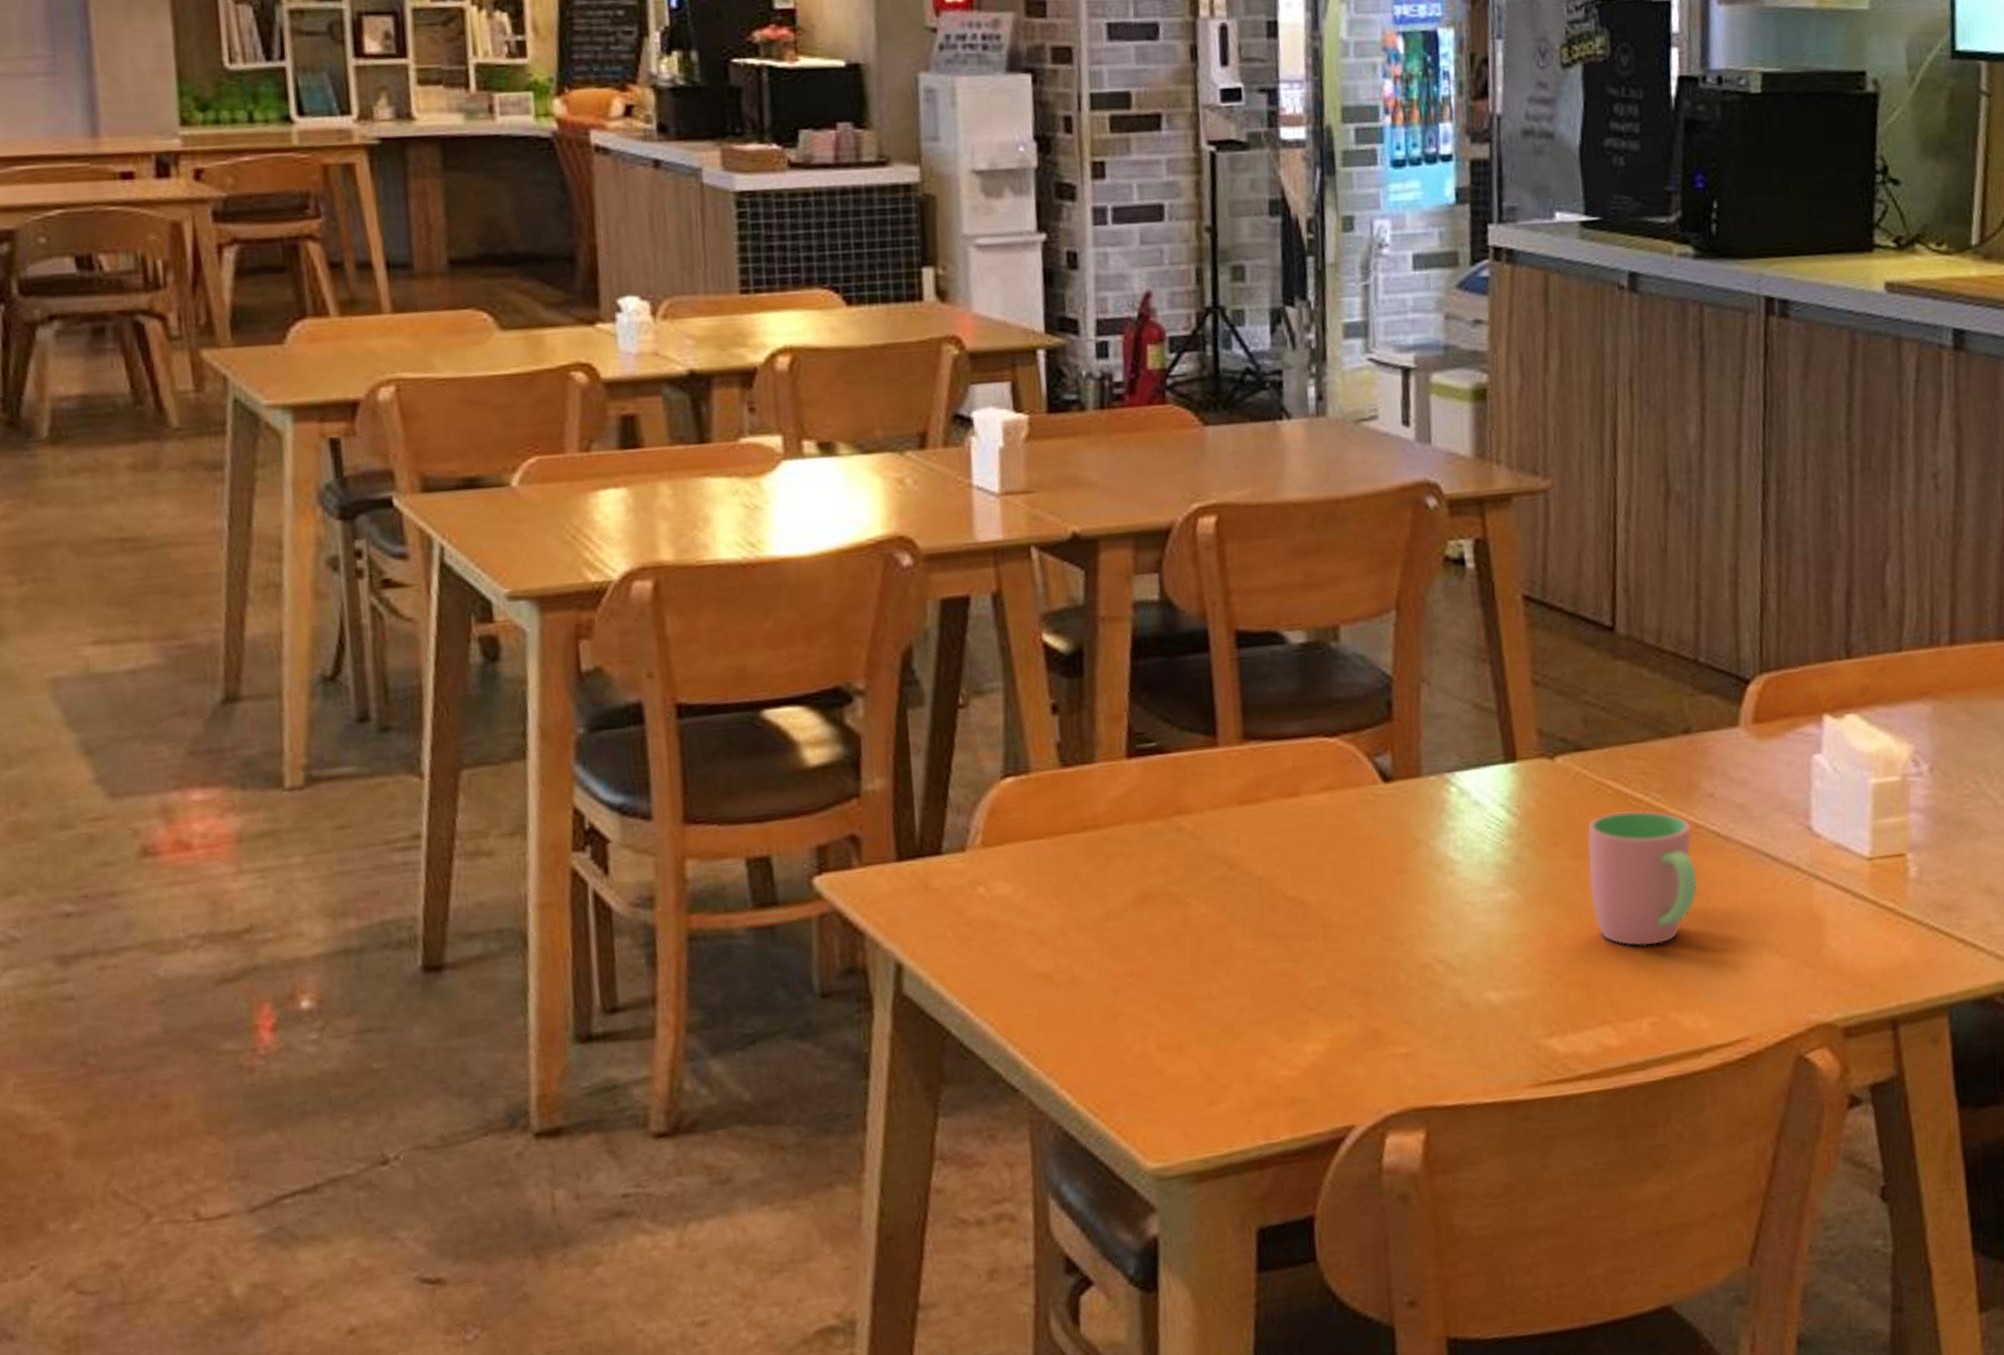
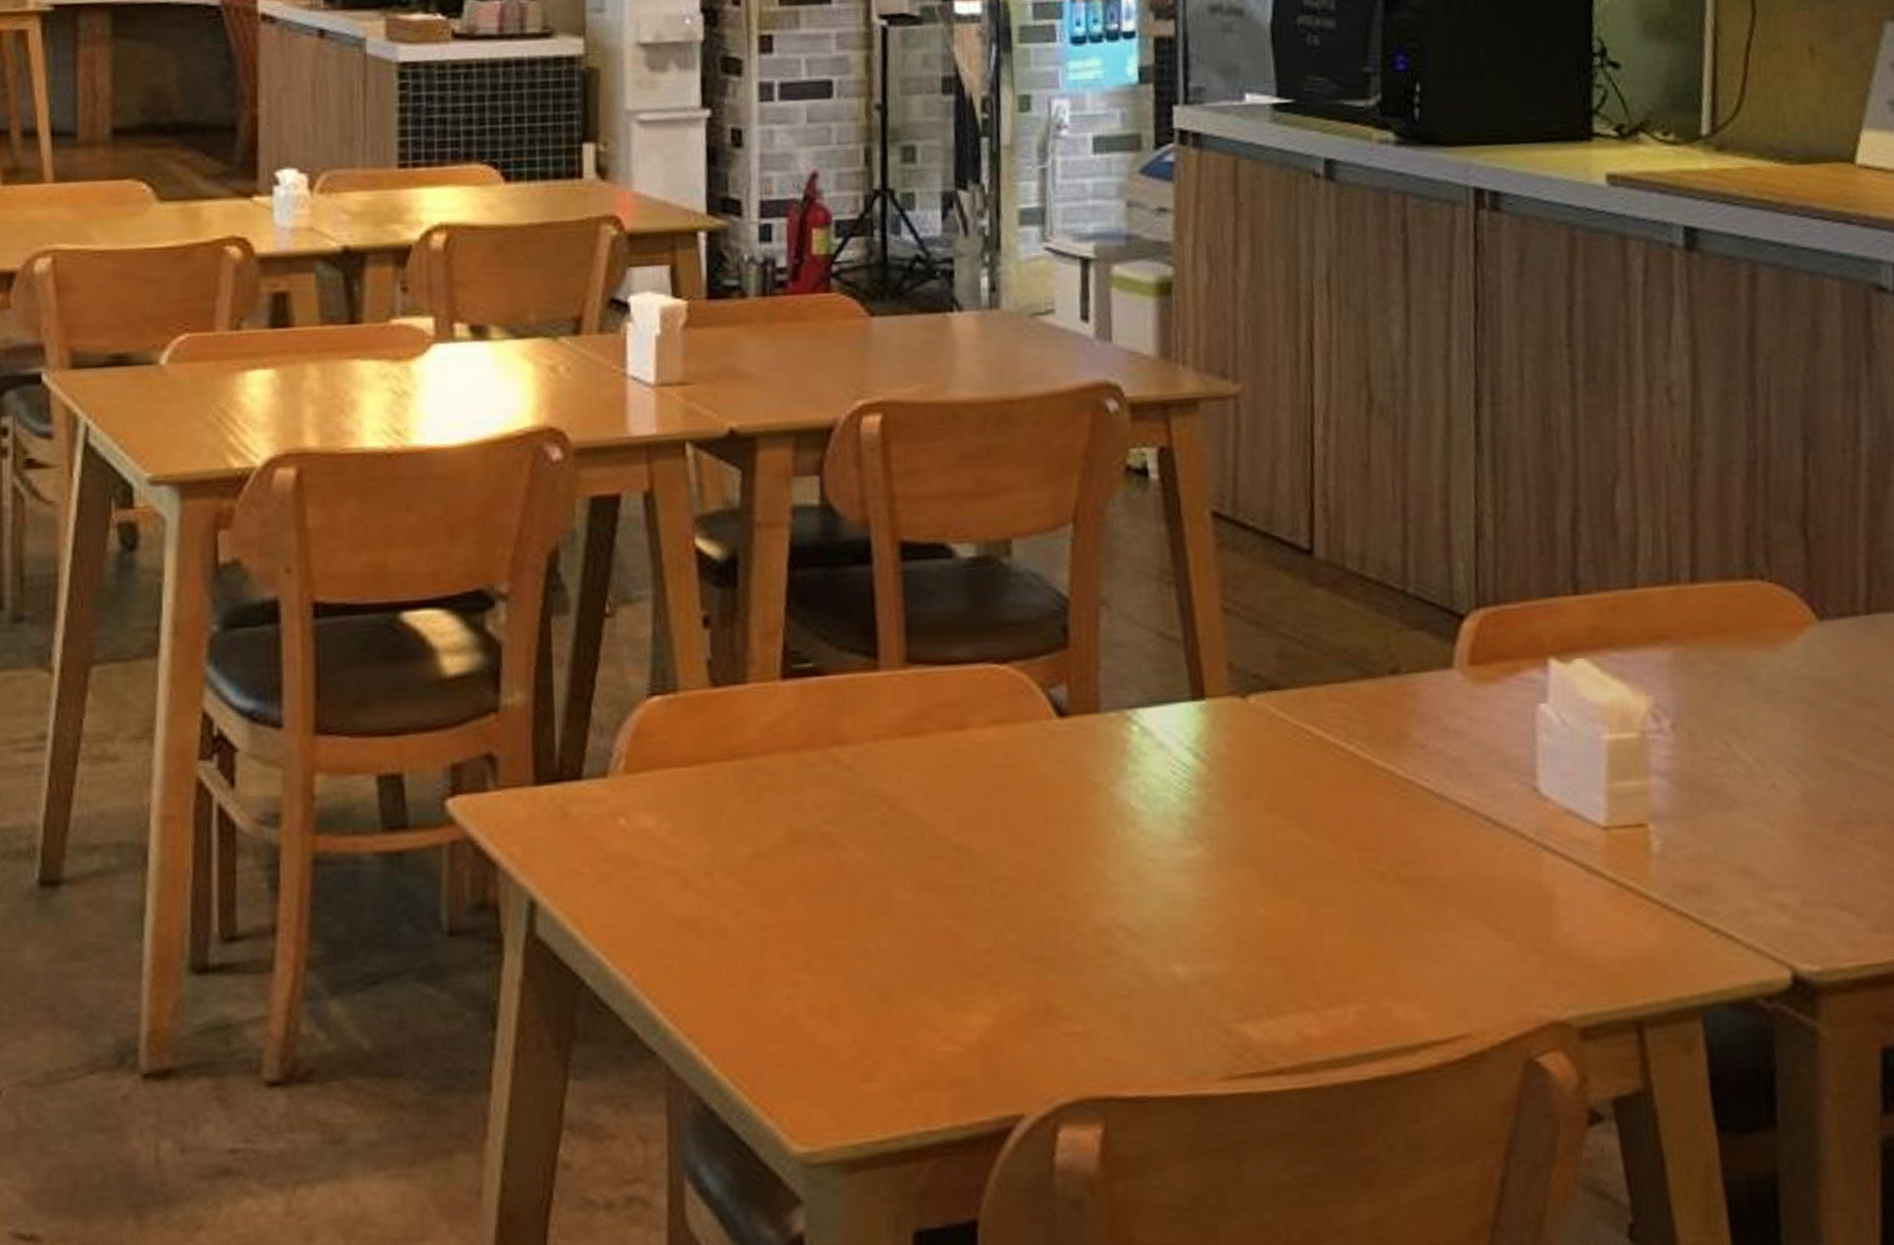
cup: present [1587,810,1698,947] -> none [1283,760,1410,920]

